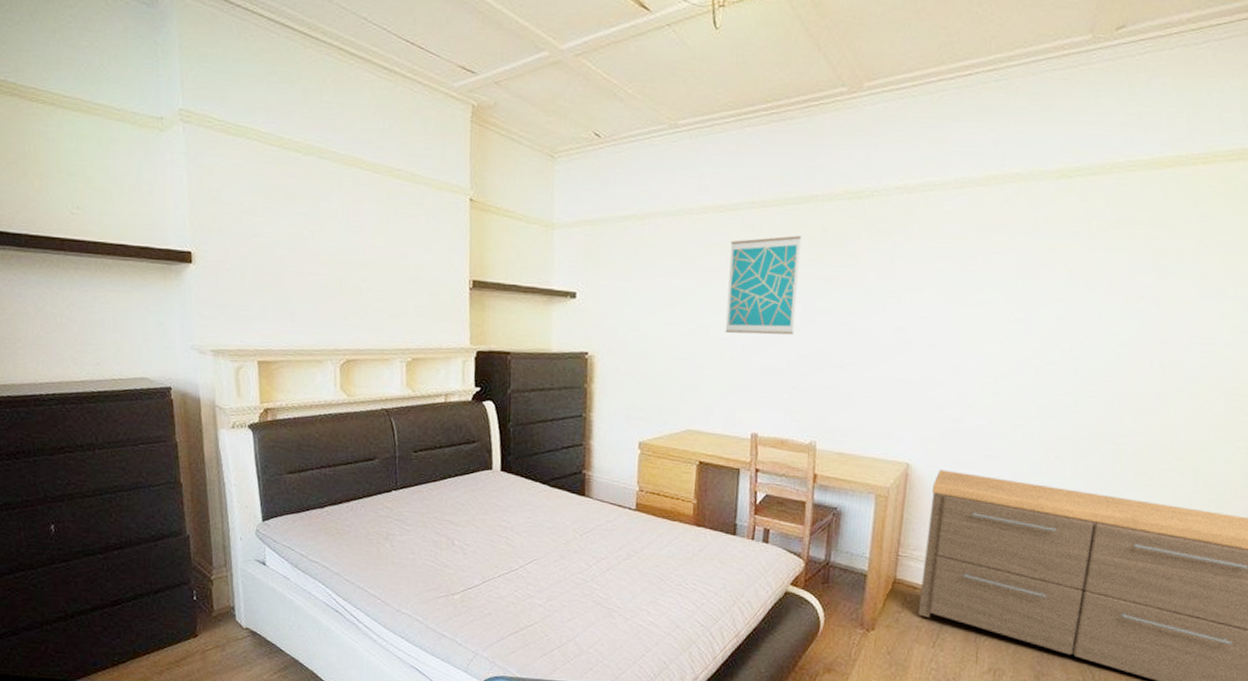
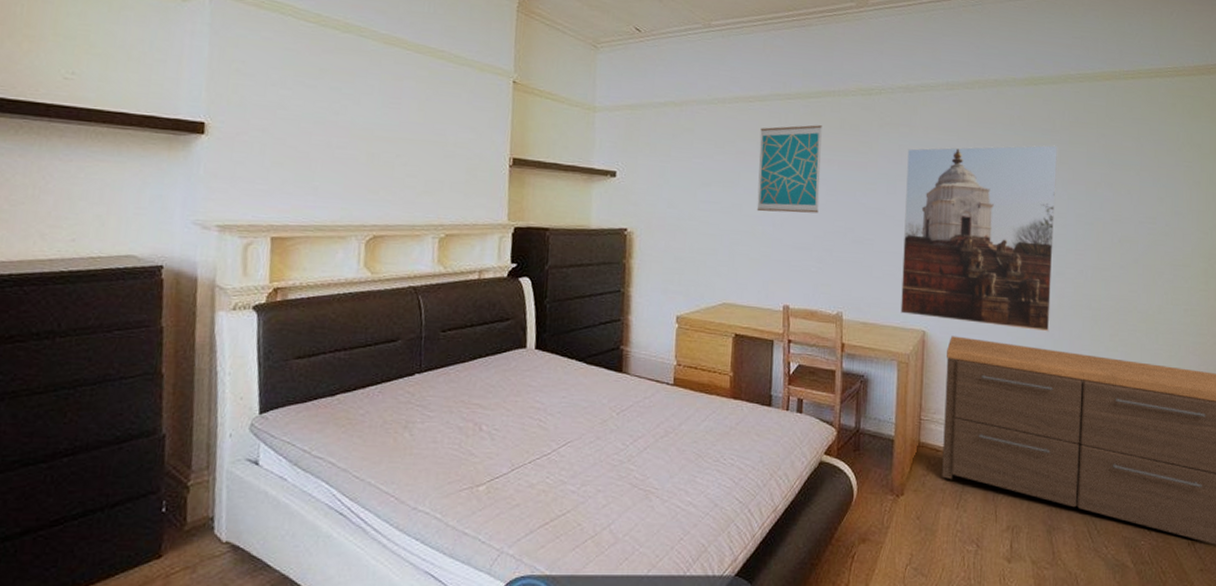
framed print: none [882,251,1093,468] -> present [900,145,1058,332]

